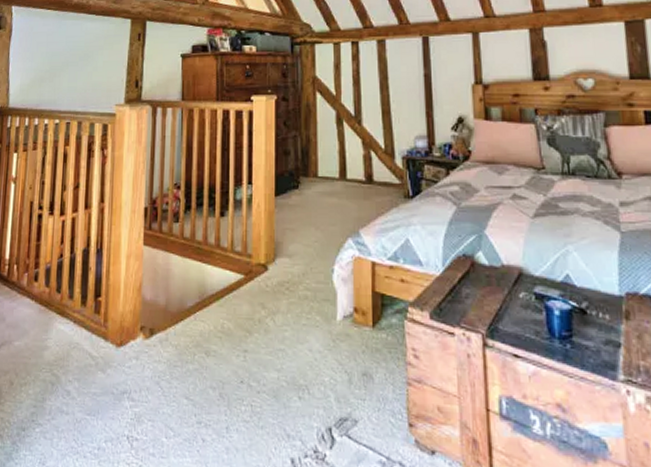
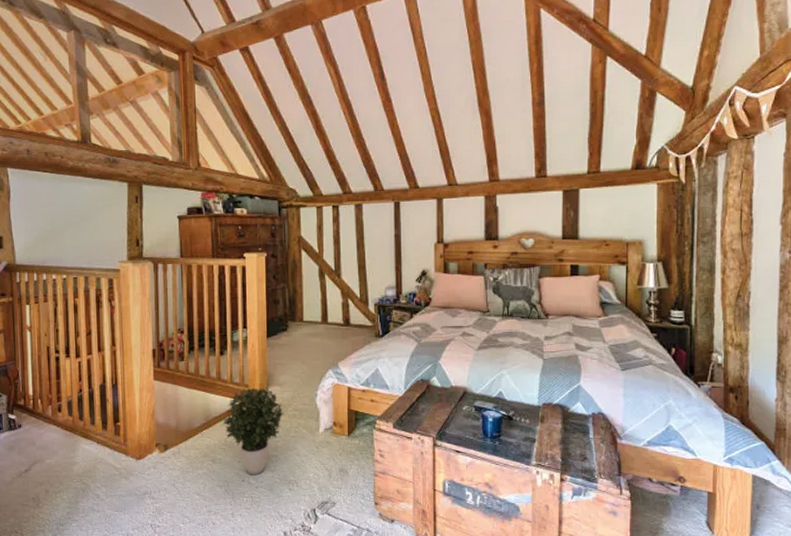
potted plant: none [221,259,293,376] -> present [223,388,284,475]

